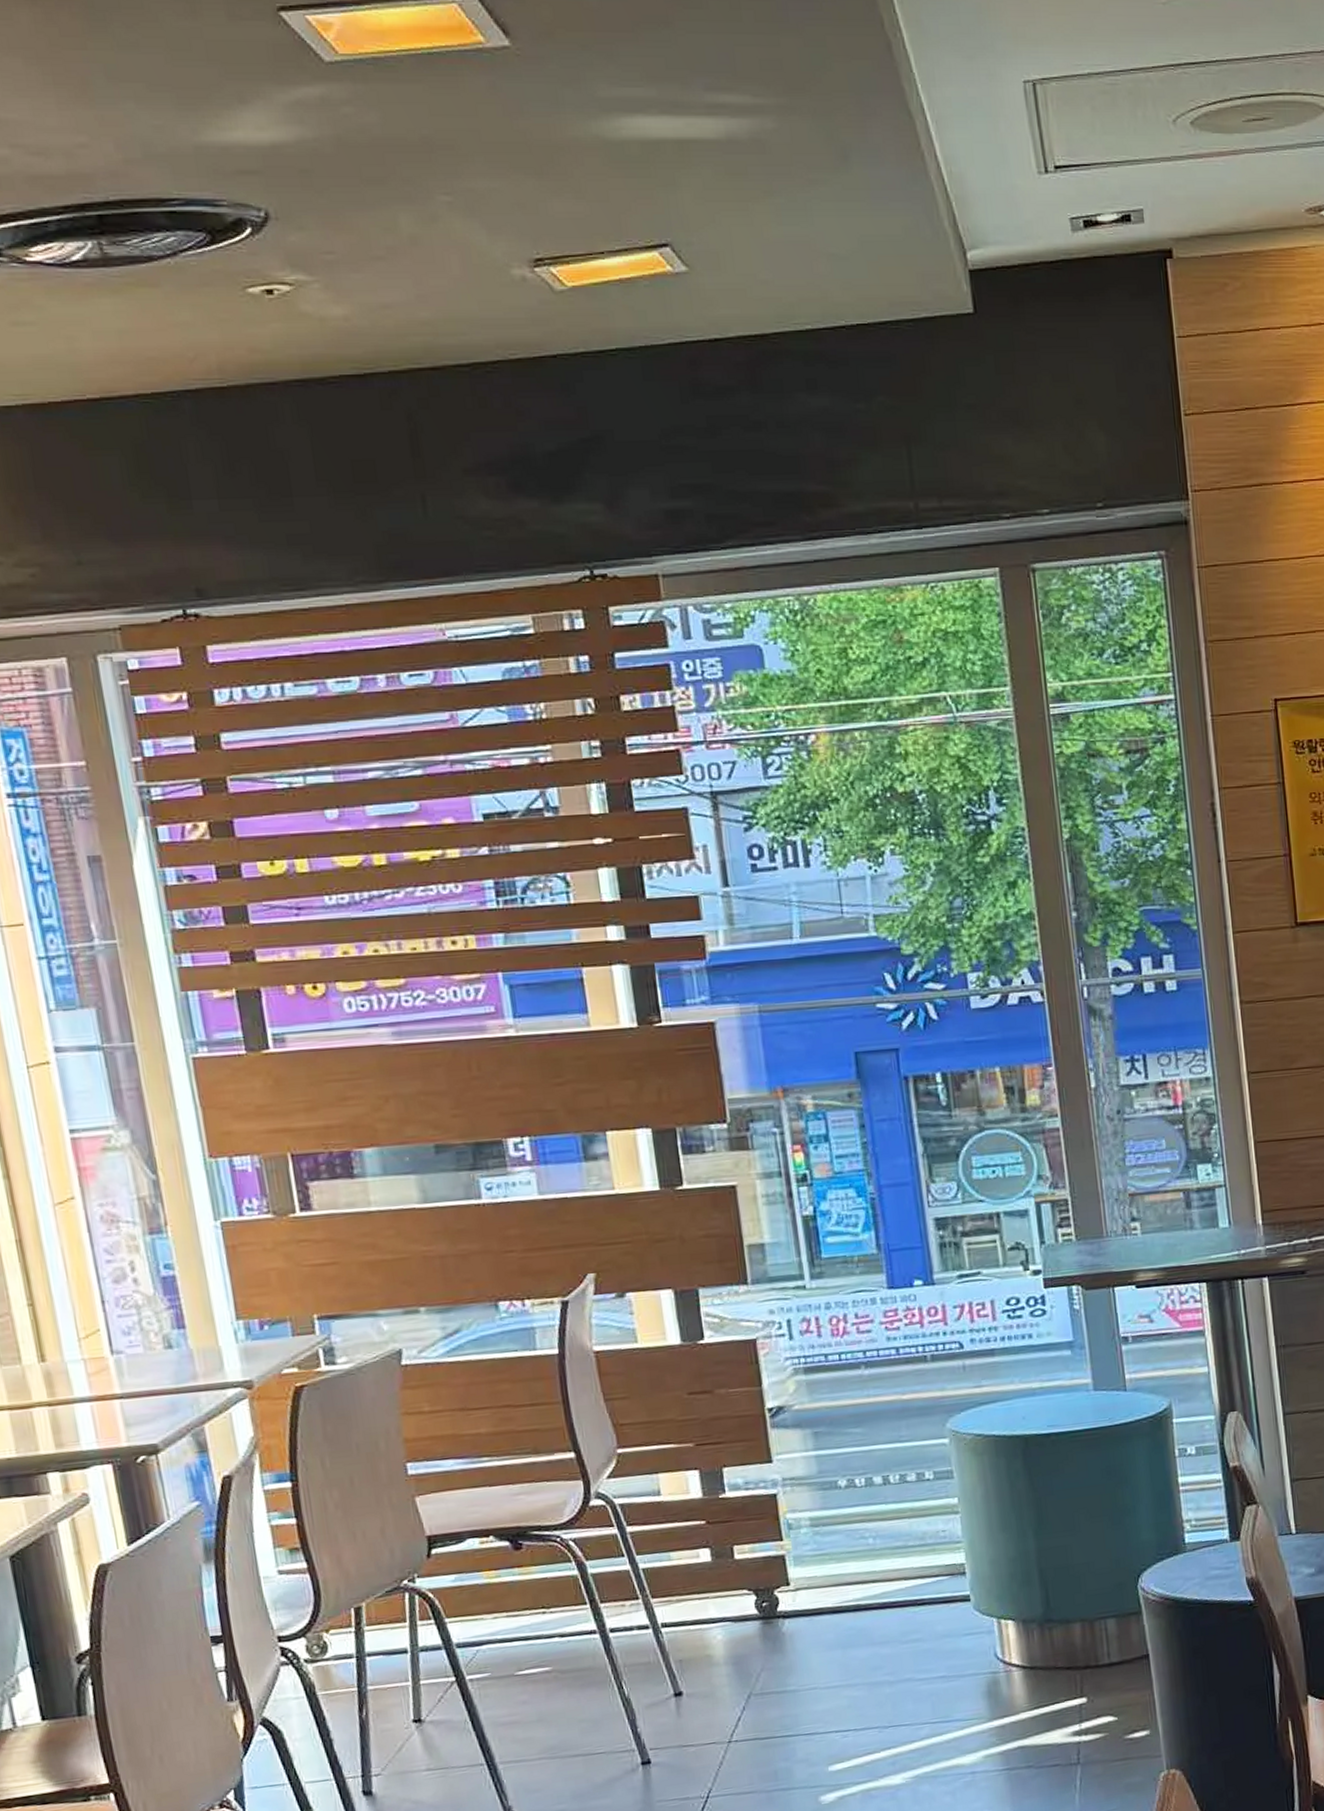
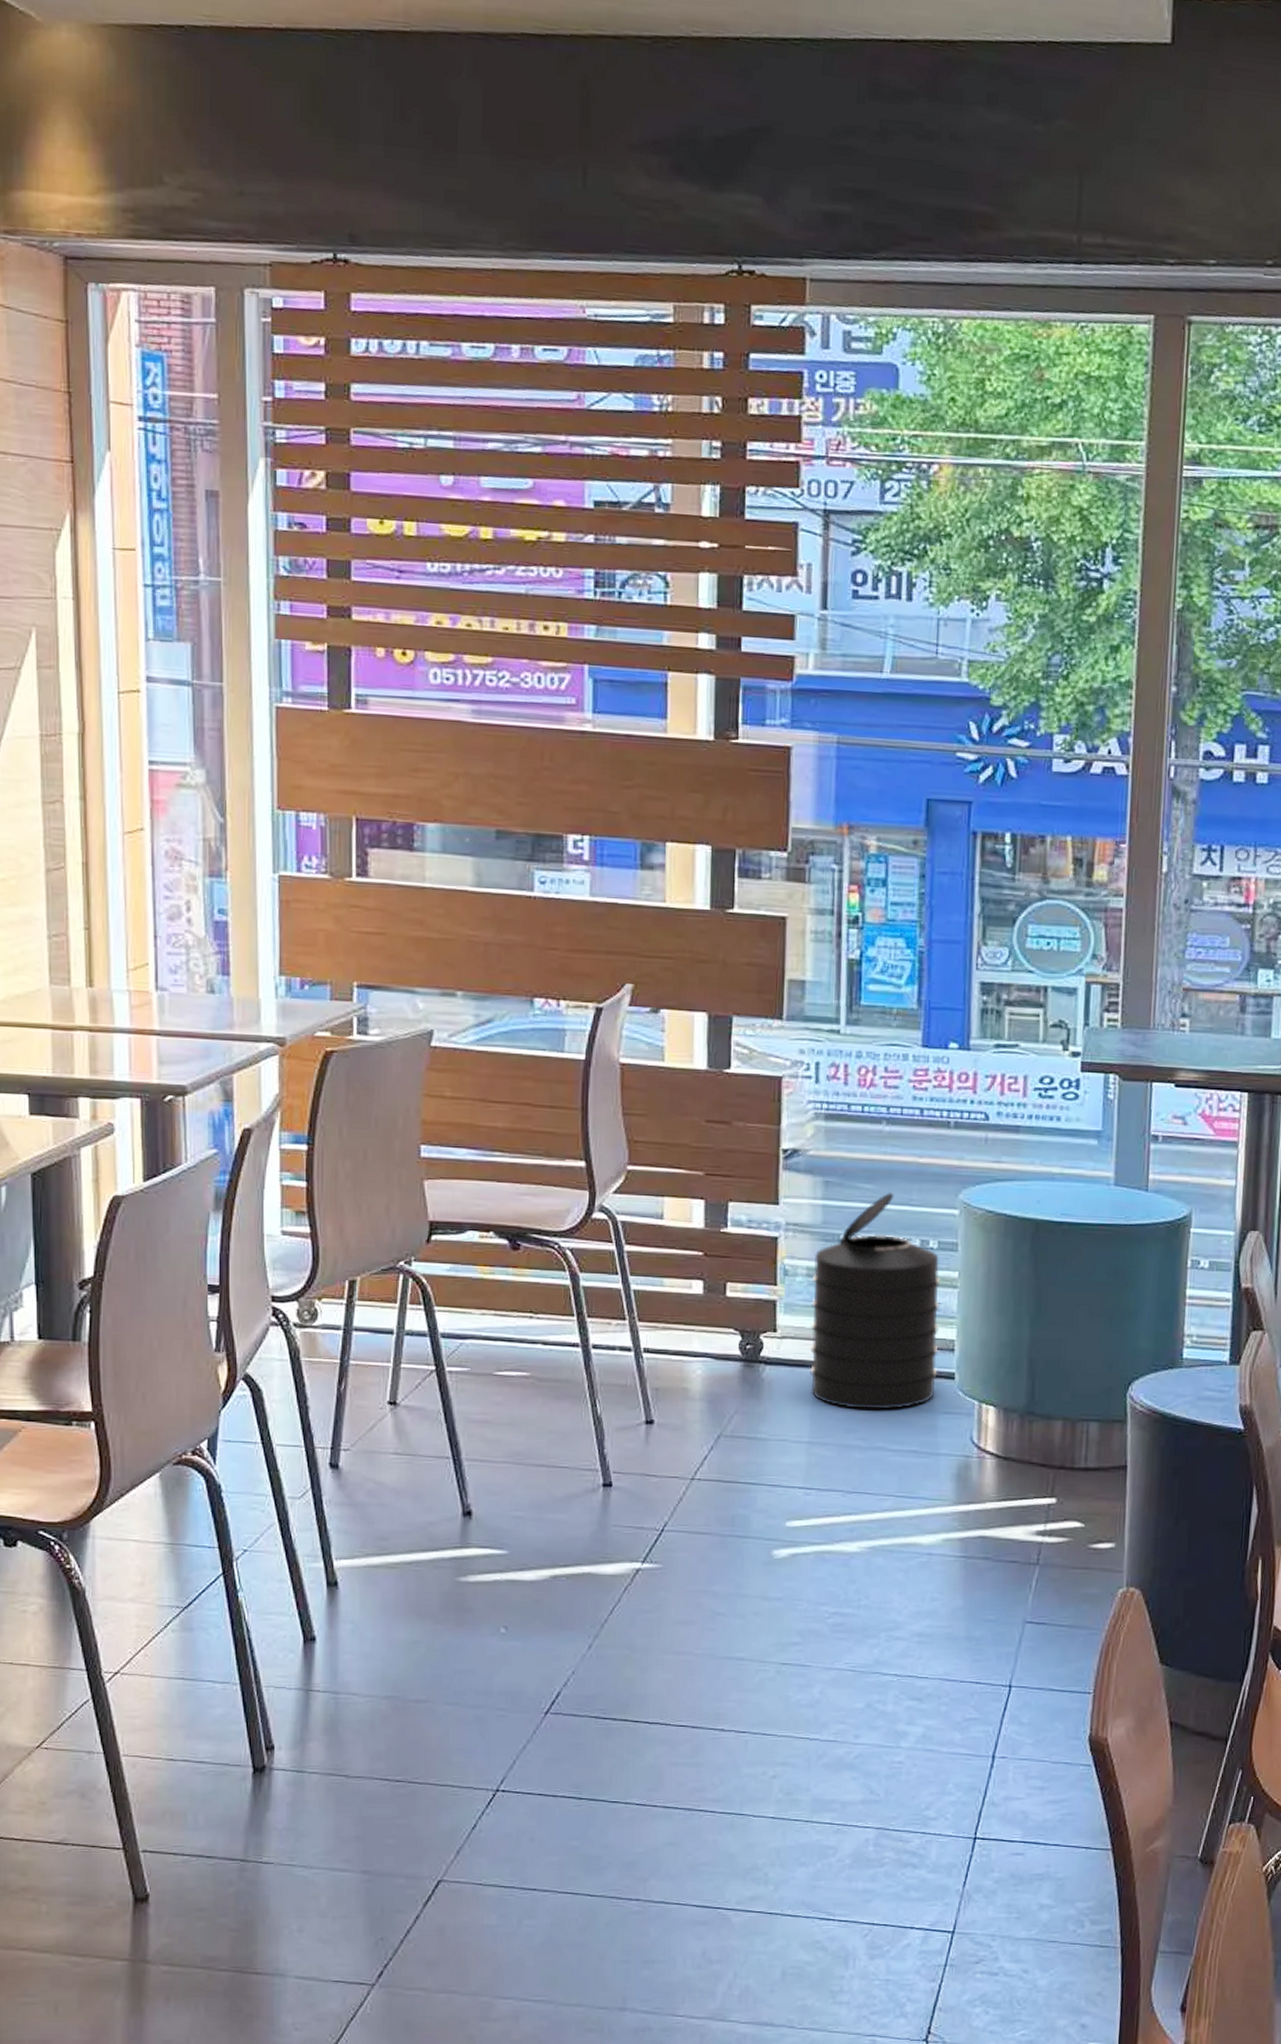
trash can: none [816,1432,953,1647] -> present [810,1191,941,1410]

